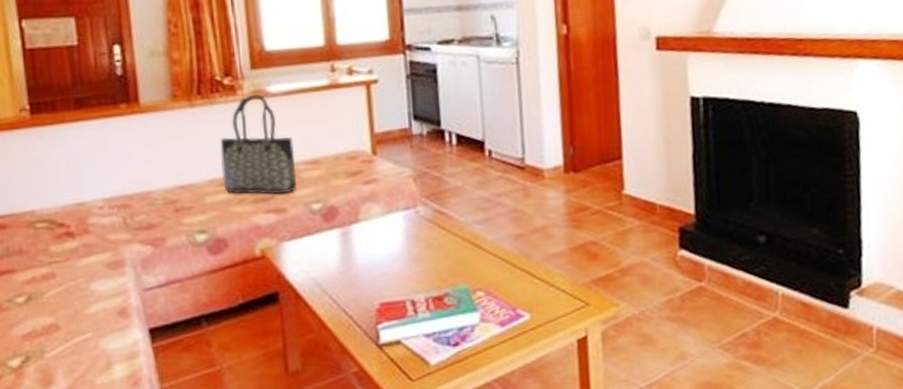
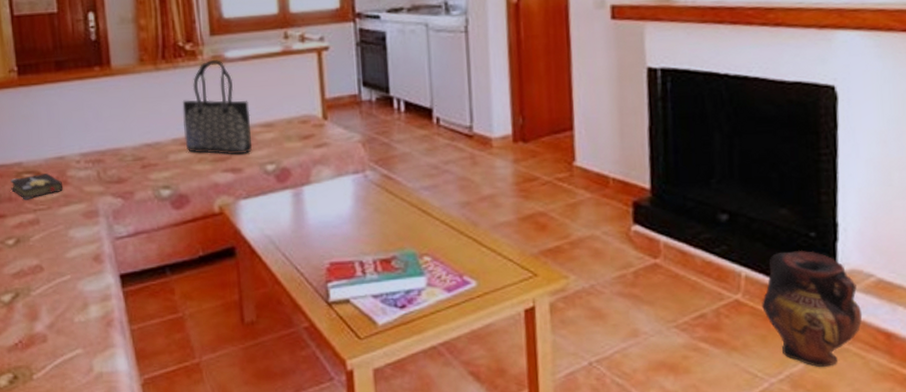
hardback book: none [21,222,83,253] -> present [10,173,63,200]
vase: none [797,267,885,377] -> present [762,251,863,367]

